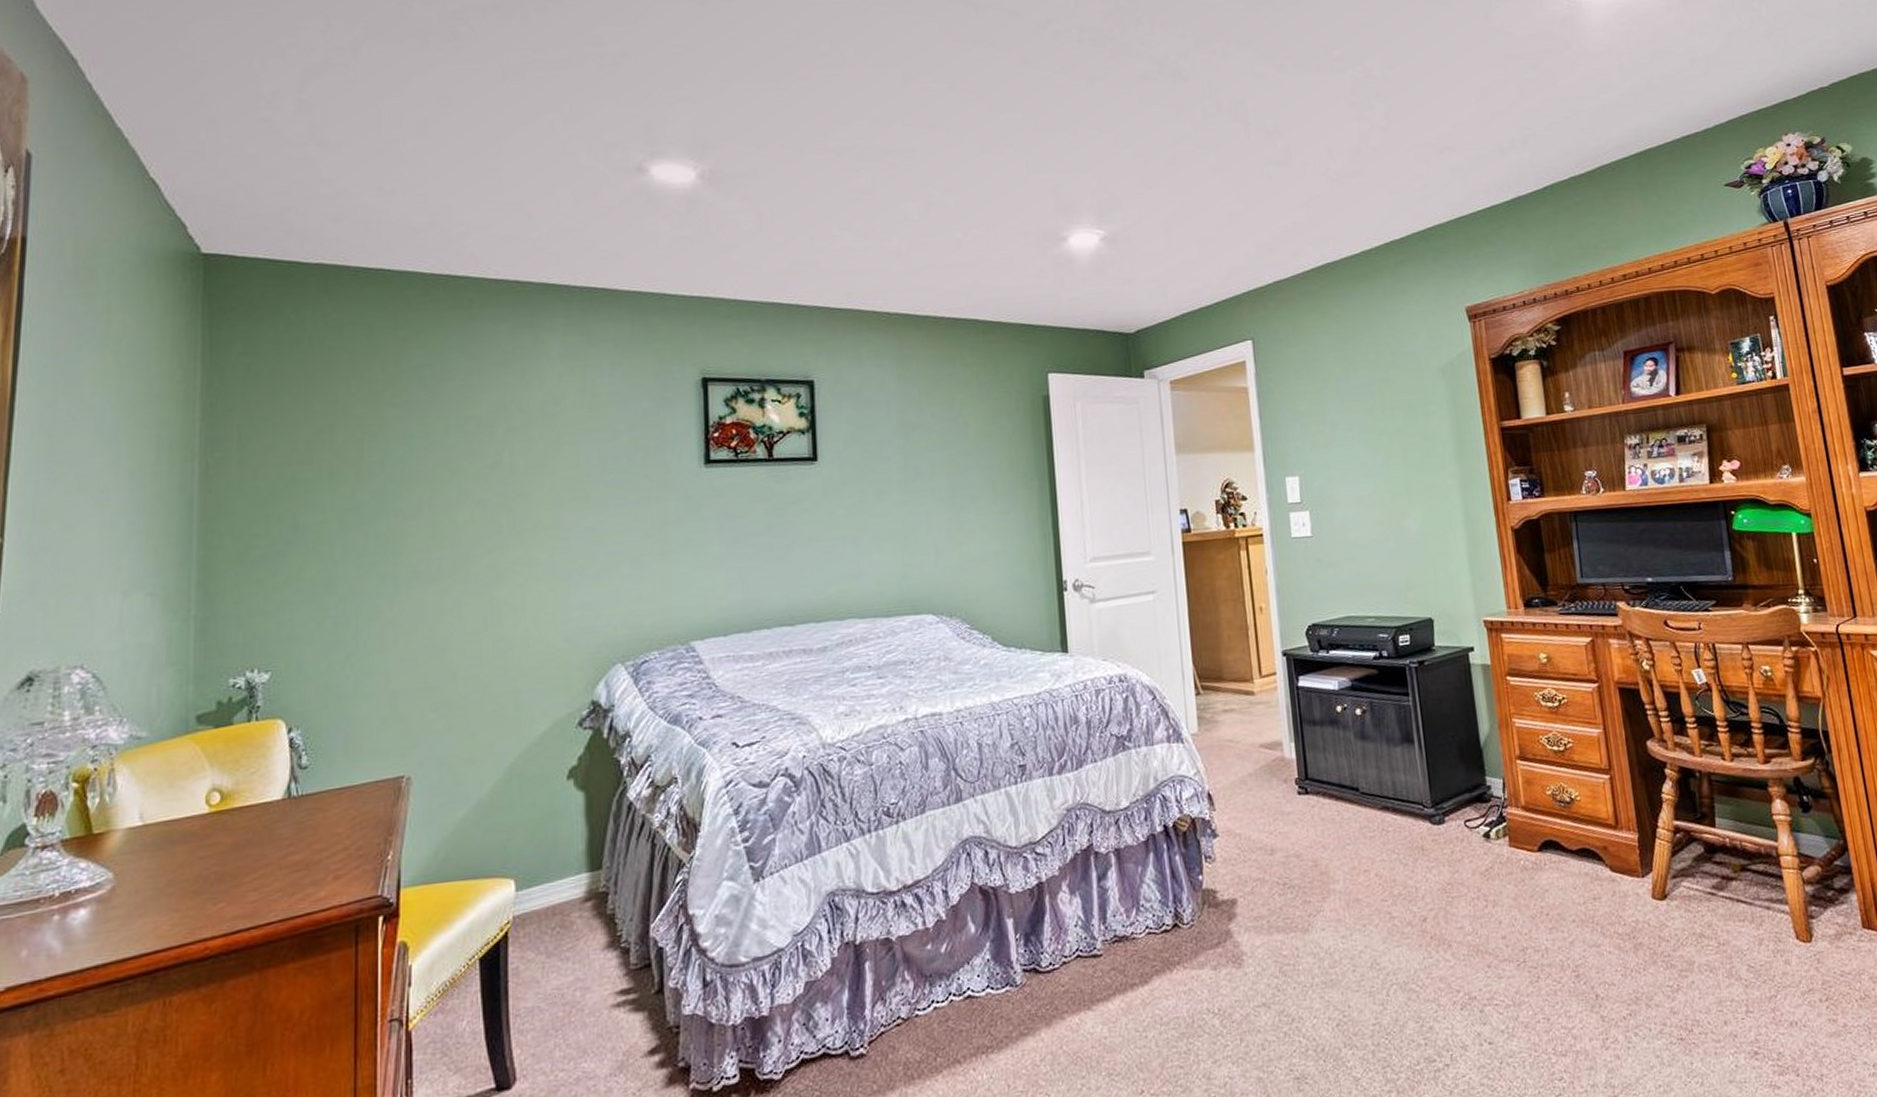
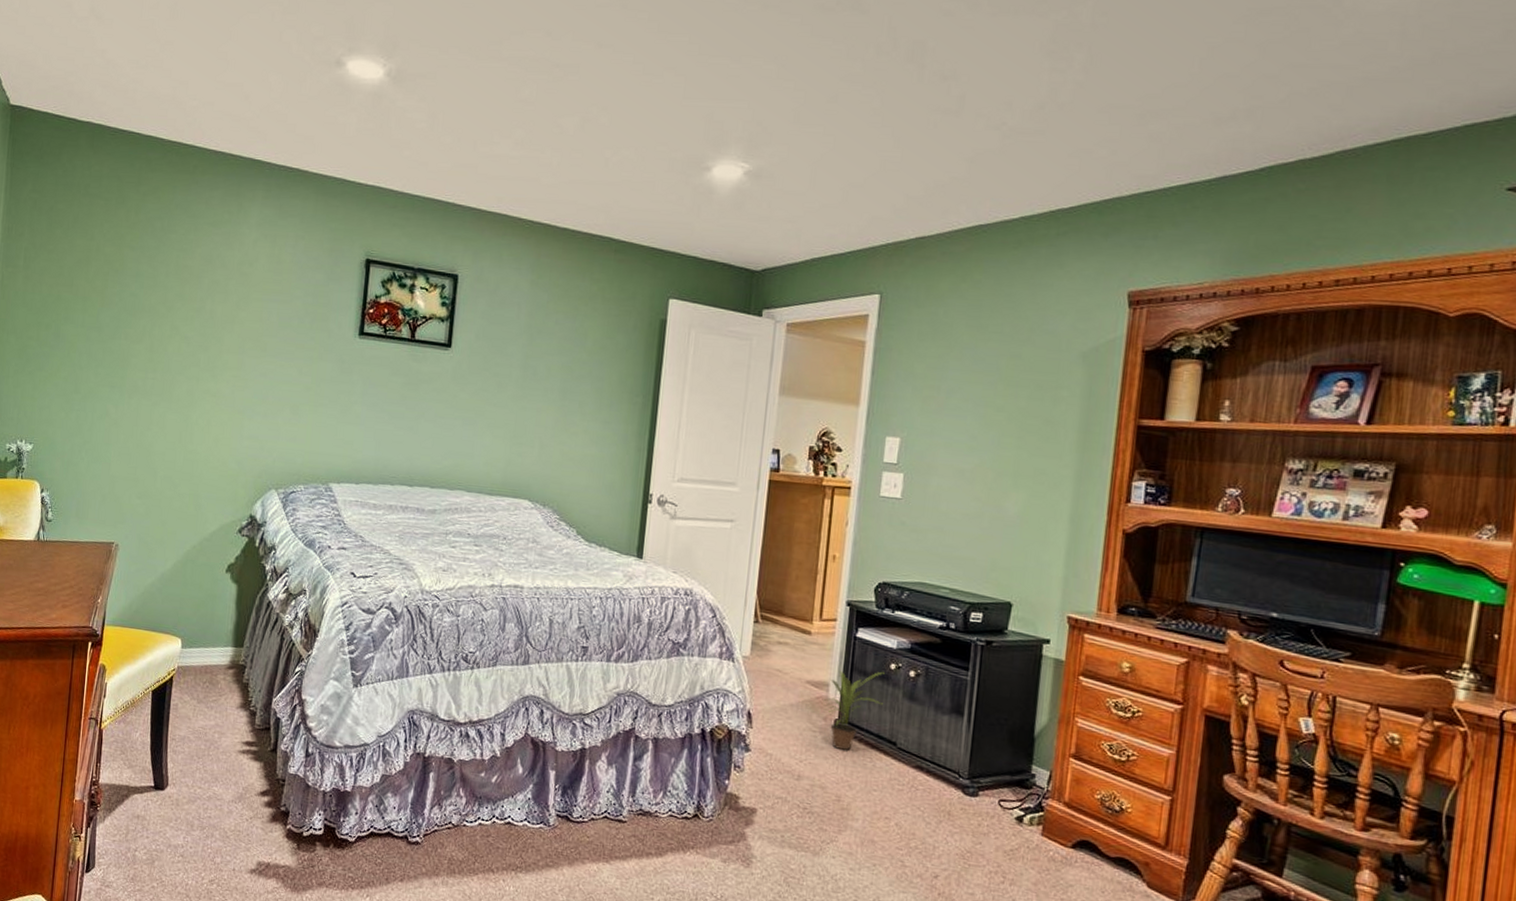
potted plant: none [1281,716,1338,811] -> present [824,671,885,751]

